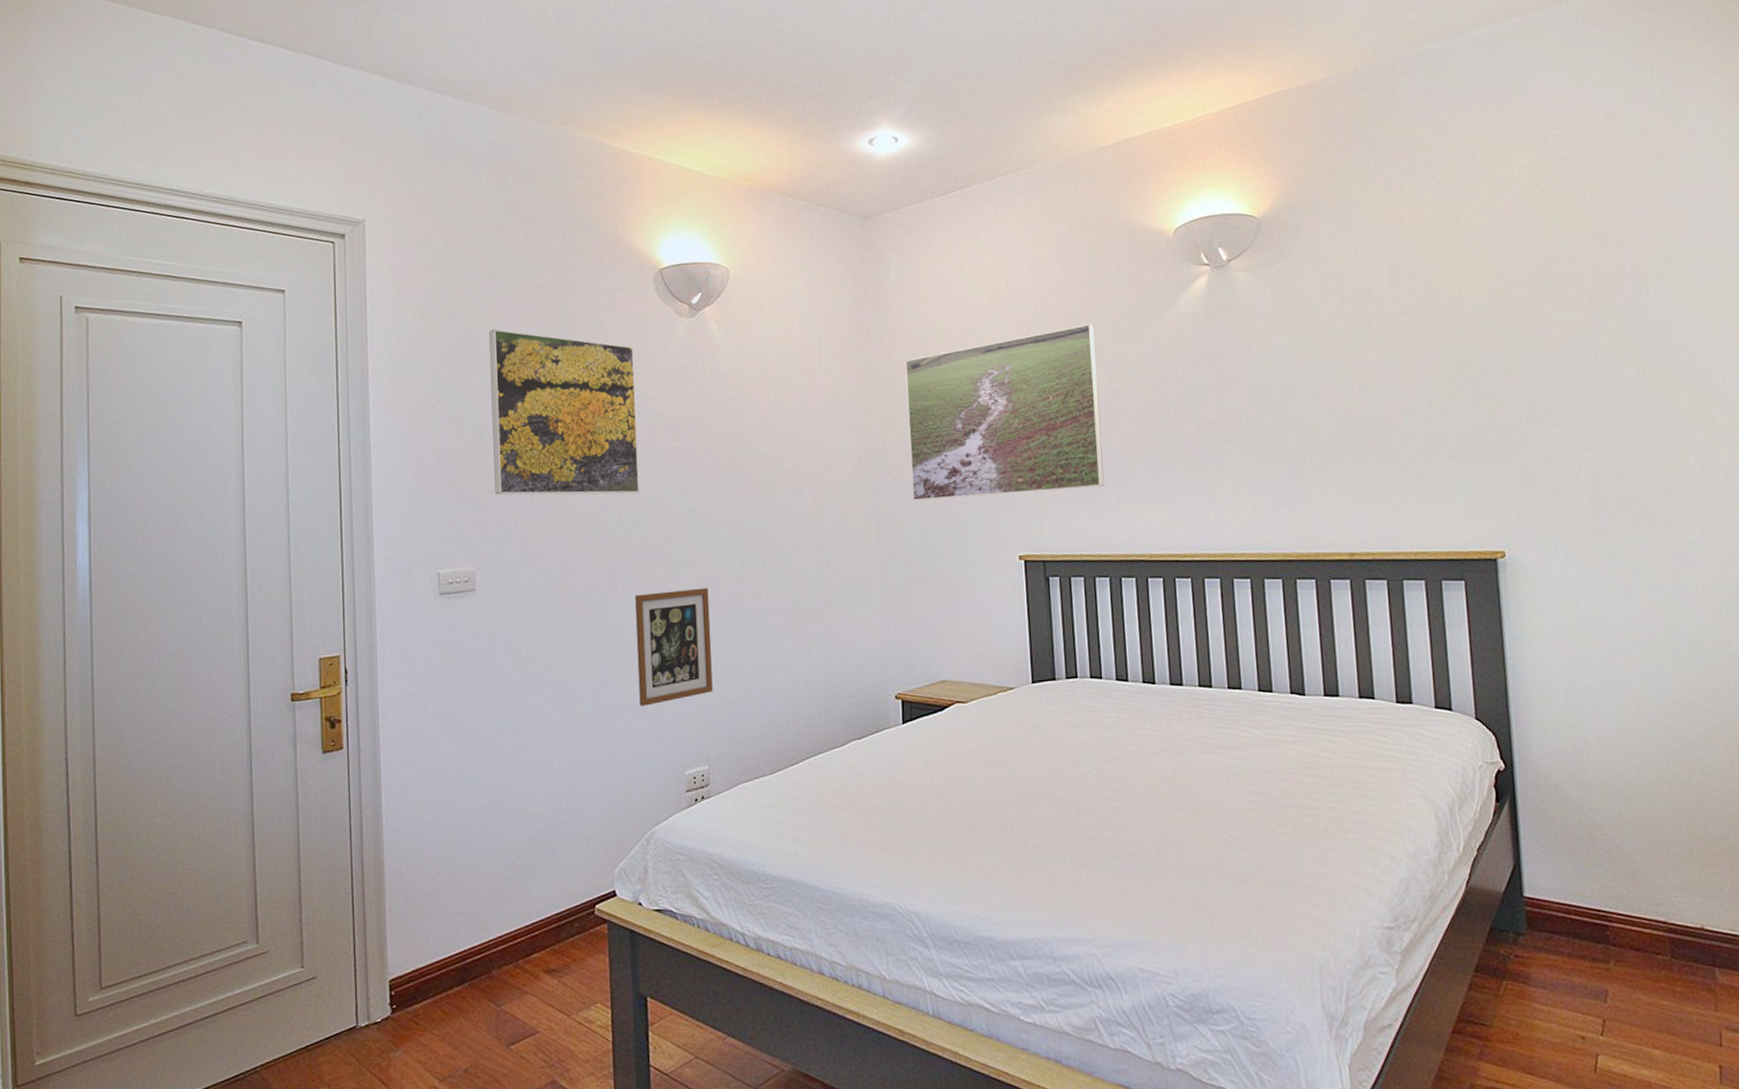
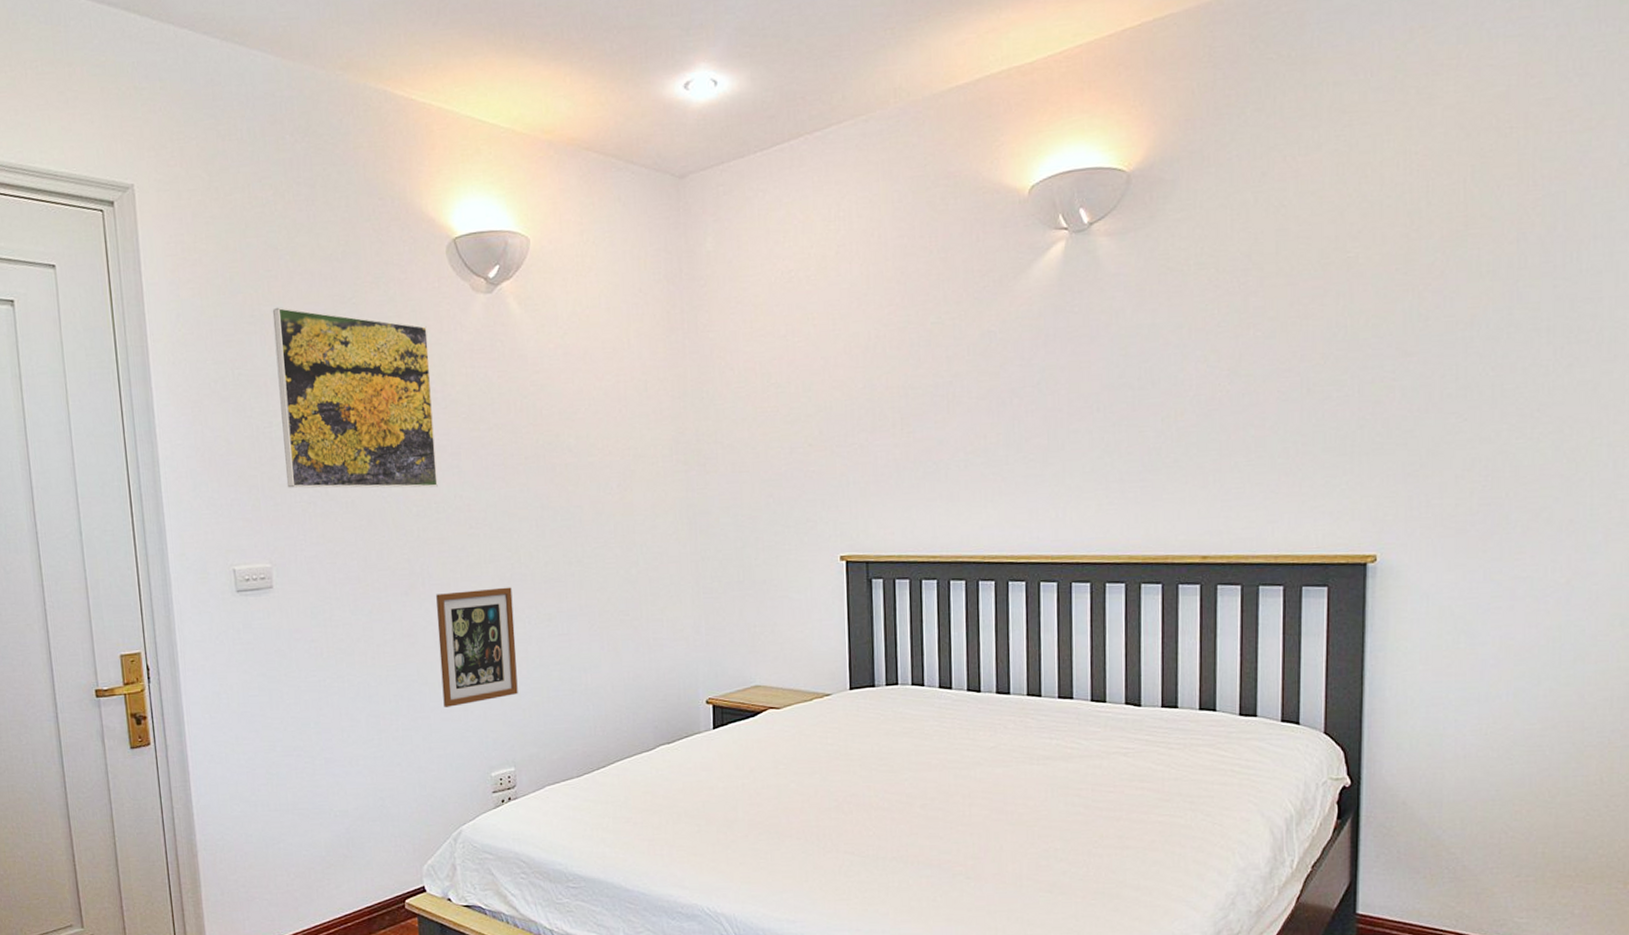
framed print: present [905,324,1105,501] -> none [721,299,937,497]

